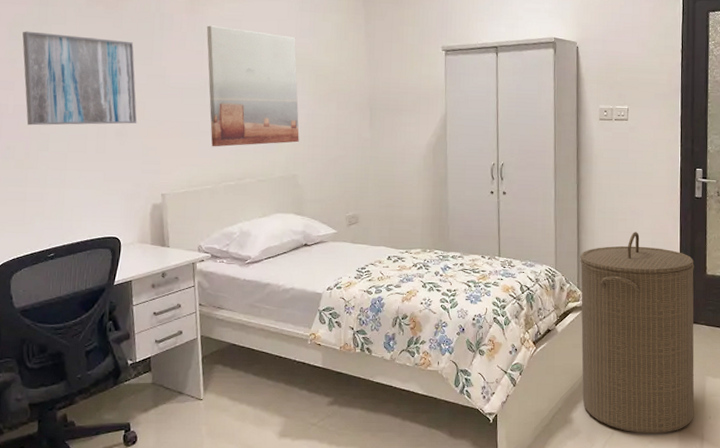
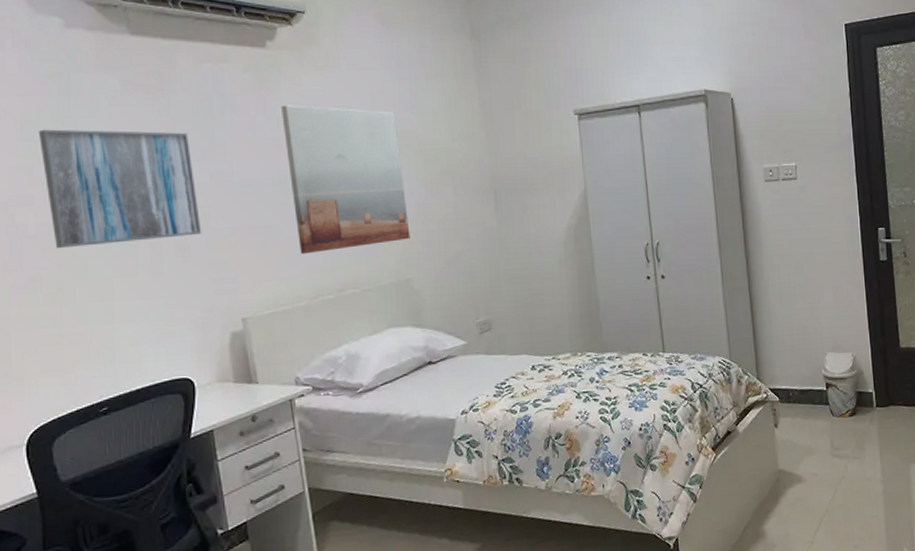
laundry hamper: present [580,232,695,435] -> none [757,307,901,539]

